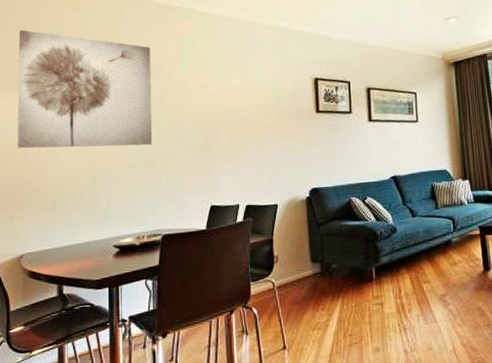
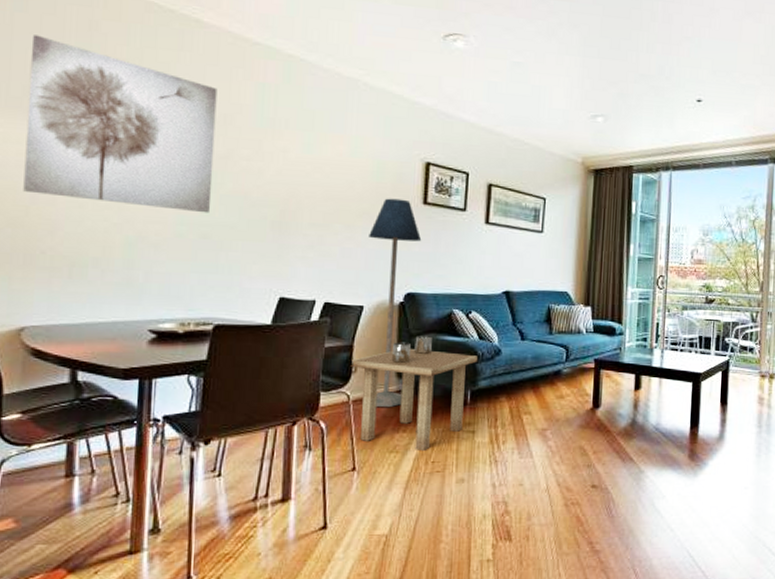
side table: none [272,223,377,326] -> present [350,336,477,452]
floor lamp: none [276,111,319,290] -> present [369,198,422,408]

